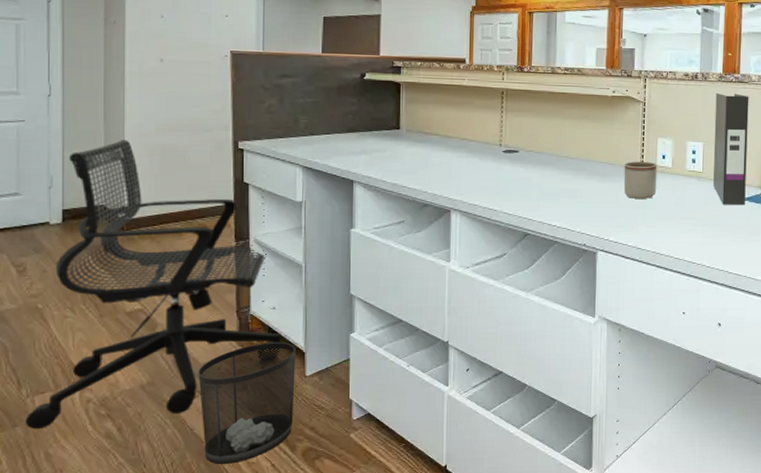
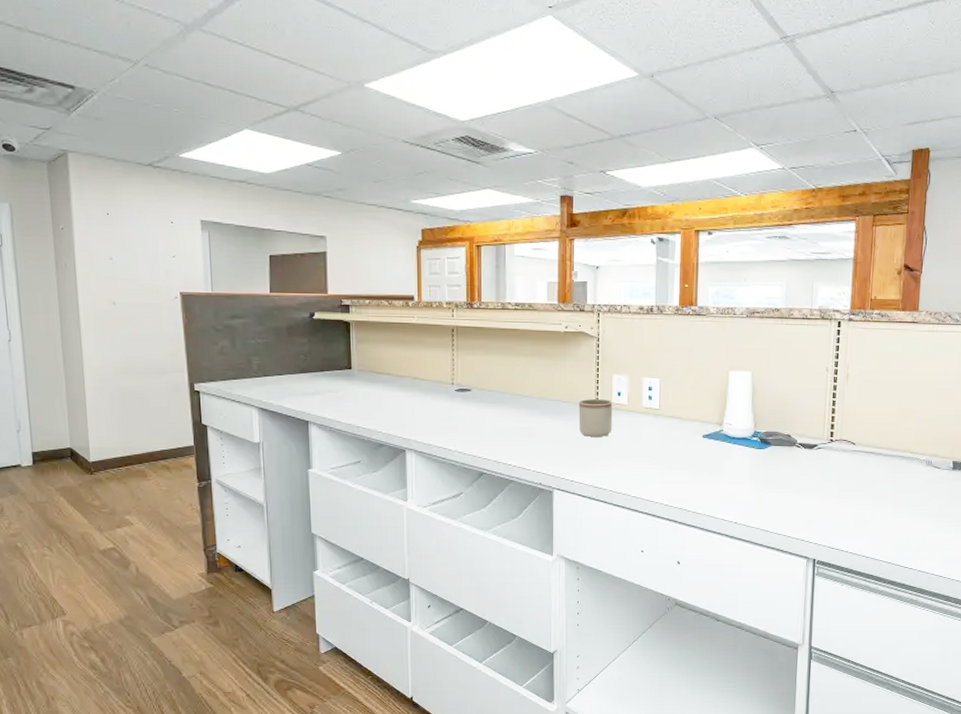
office chair: present [25,140,281,430] -> none [16,383,248,660]
waste bin: present [198,343,296,464] -> none [172,580,264,693]
binder: present [713,92,749,205] -> none [670,326,707,443]

